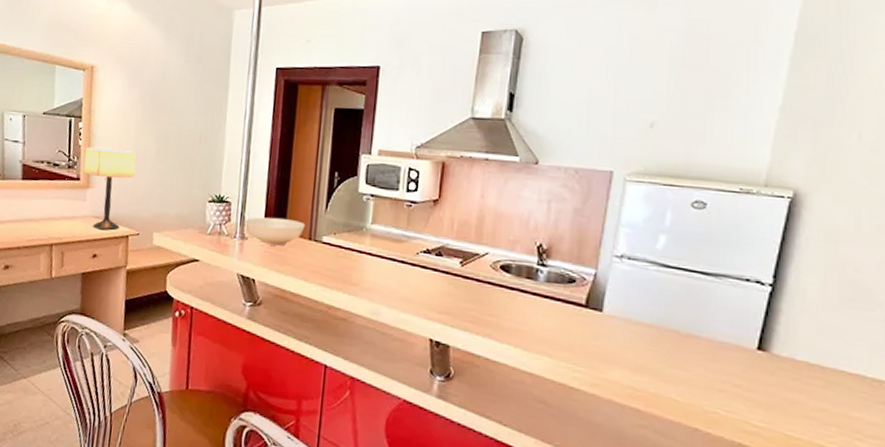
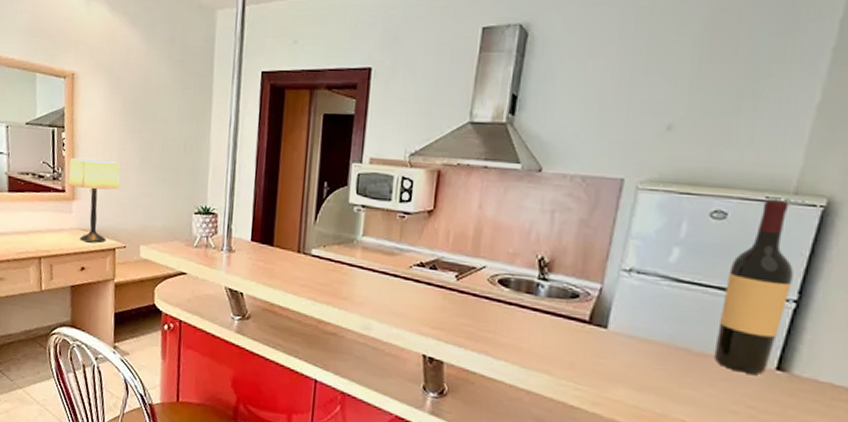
bowl: present [245,217,306,246] -> none [232,229,294,259]
wine bottle: none [700,191,768,354] -> present [713,200,794,375]

